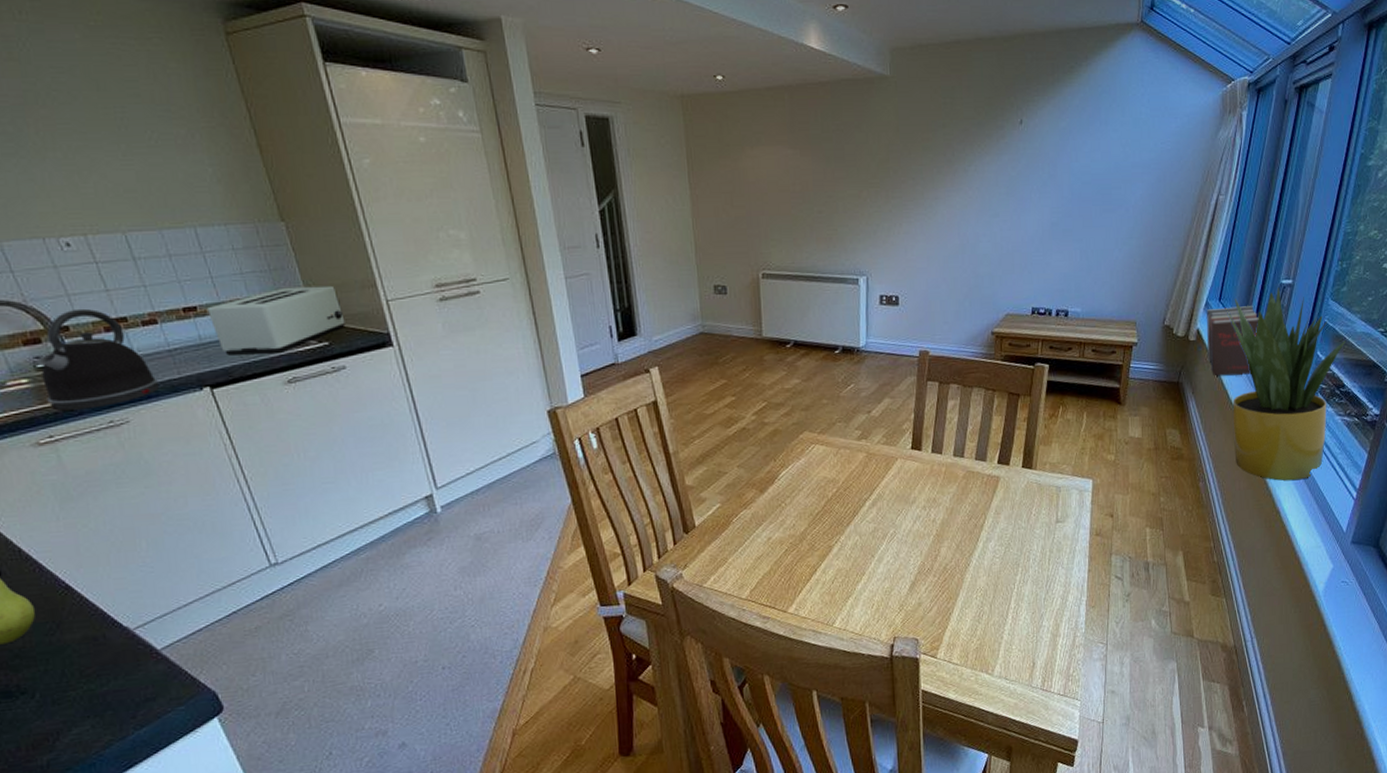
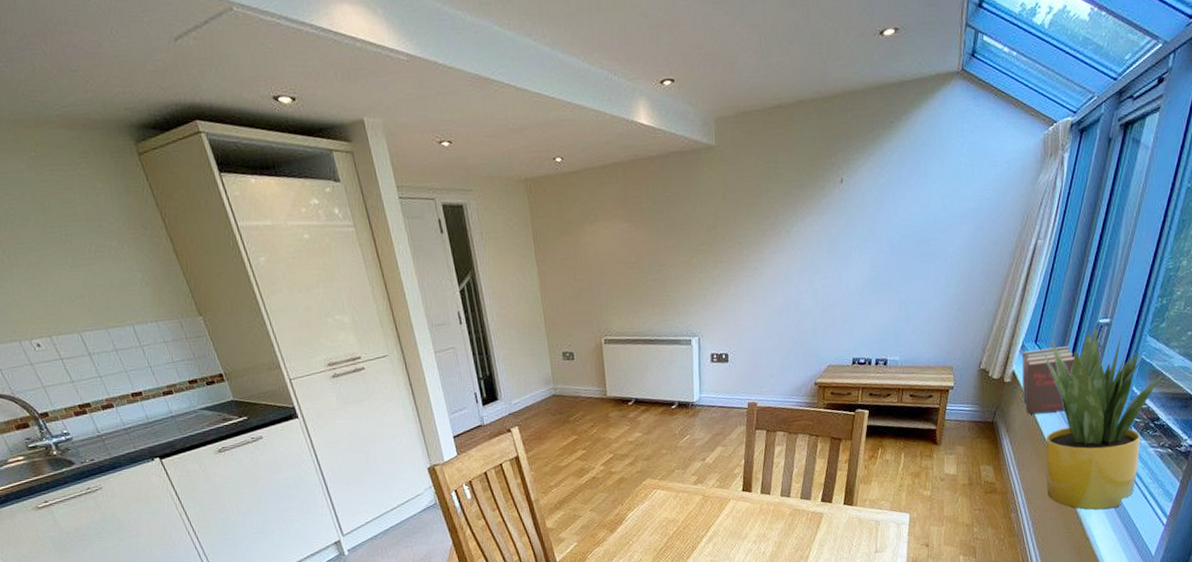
kettle: present [38,308,159,411] -> none [29,397,121,481]
toaster: present [207,285,345,356] -> none [150,369,259,431]

